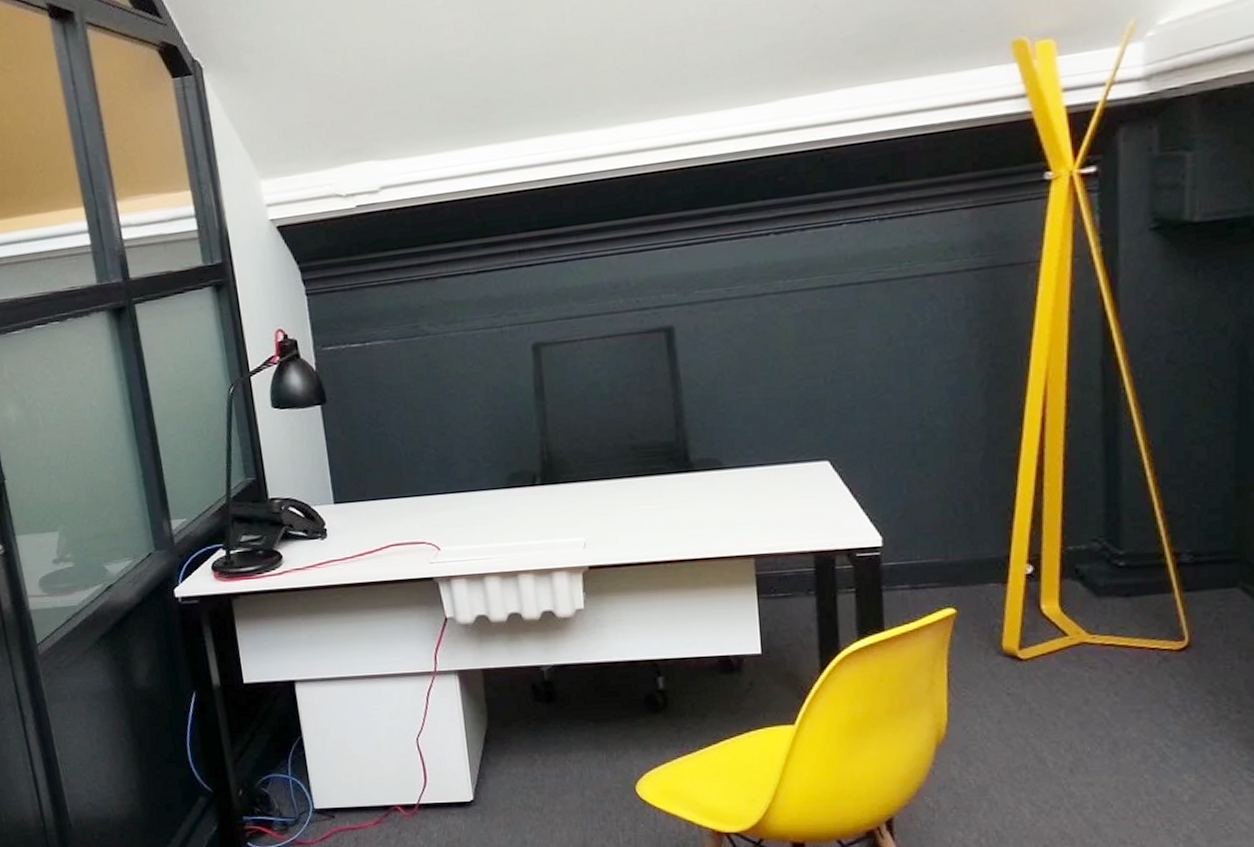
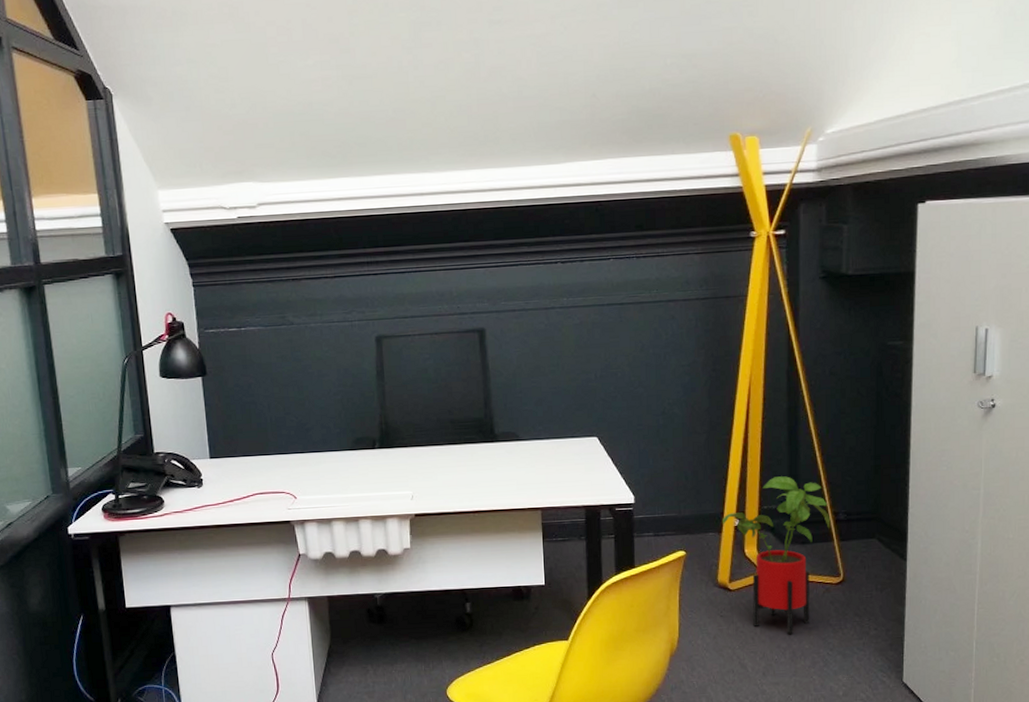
house plant: none [1007,505,1169,719] -> present [722,476,831,635]

